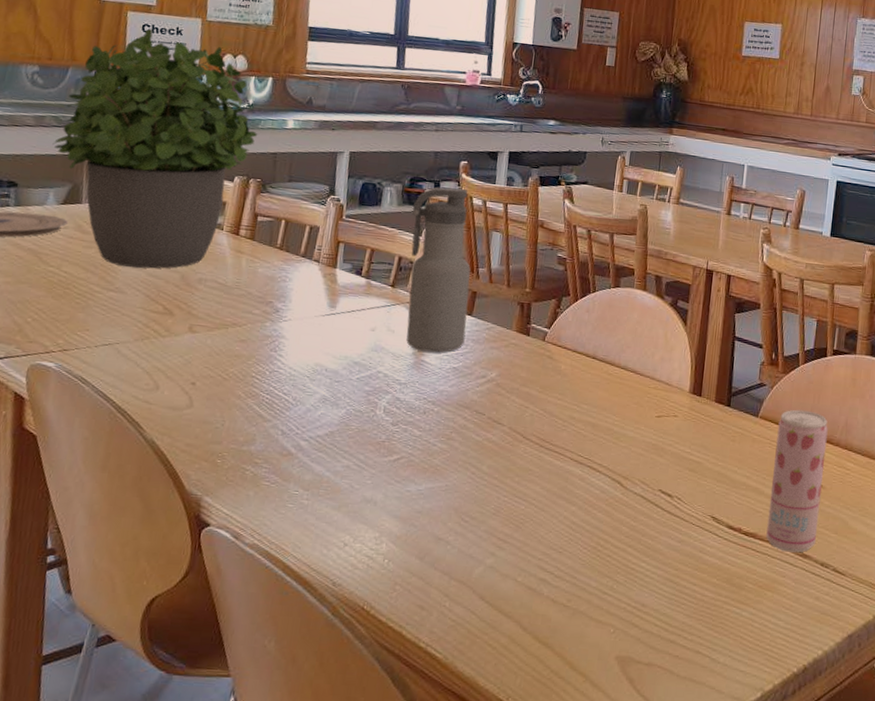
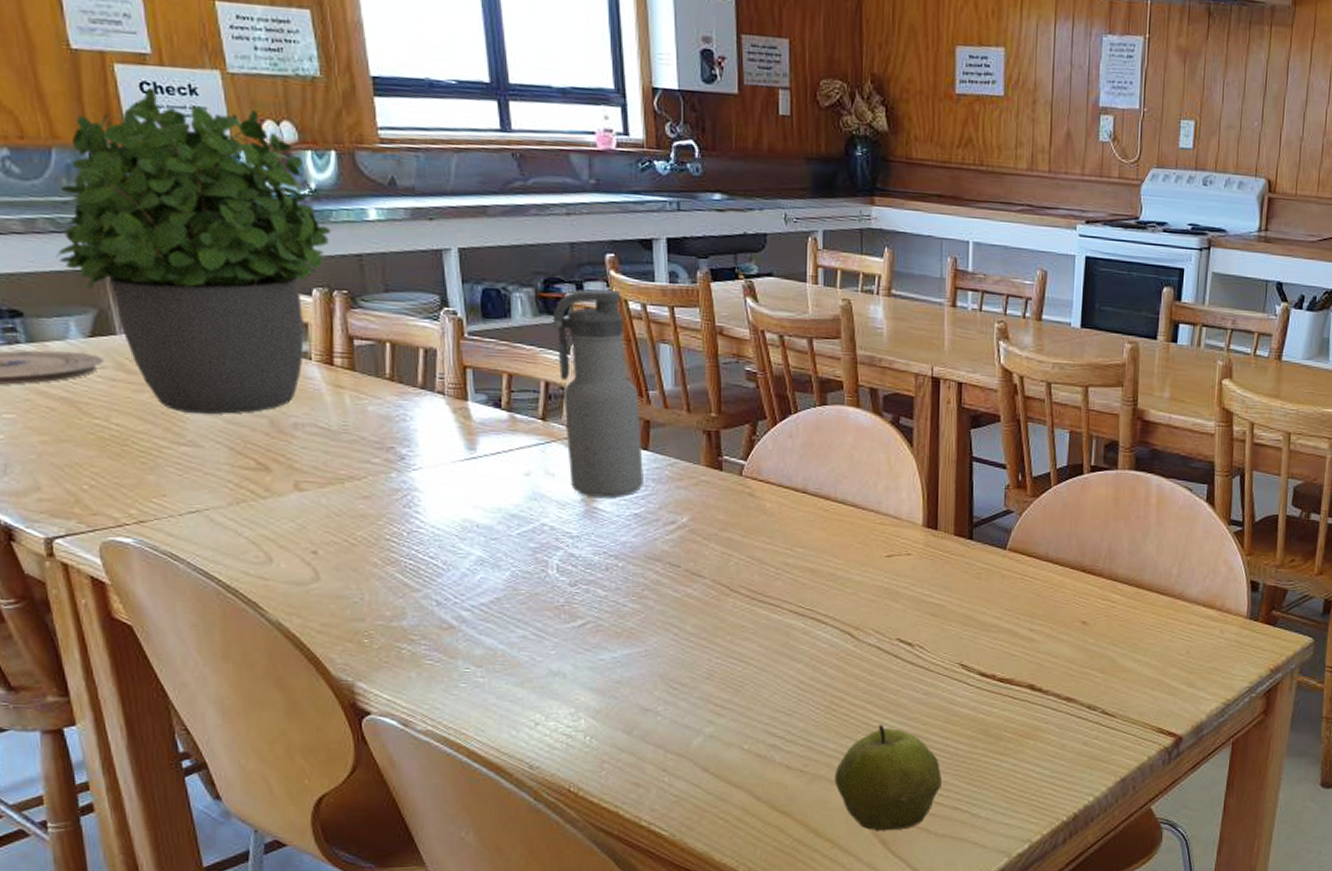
apple: none [592,567,688,670] -> present [834,724,943,831]
beverage can: present [766,409,828,553] -> none [1024,538,1089,697]

